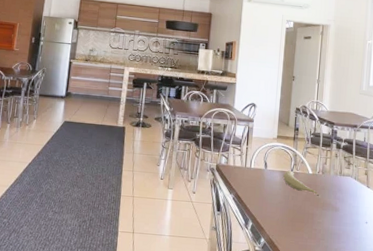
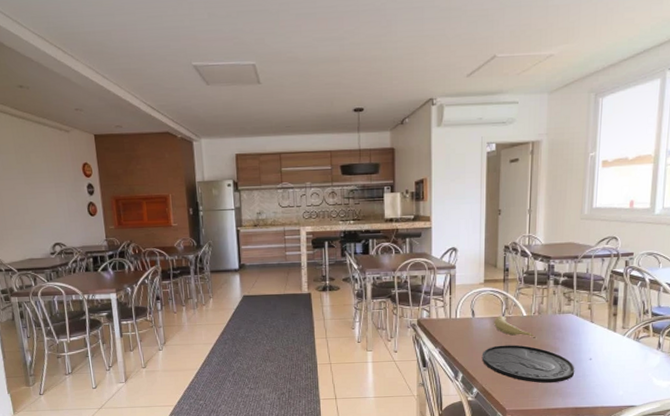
plate: none [270,198,353,242] -> present [481,345,575,383]

